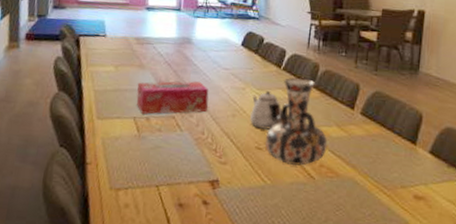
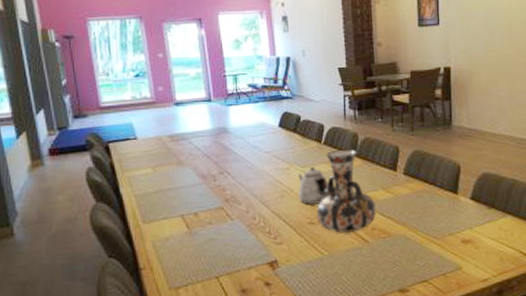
tissue box: present [136,81,209,114] -> none [179,169,256,210]

